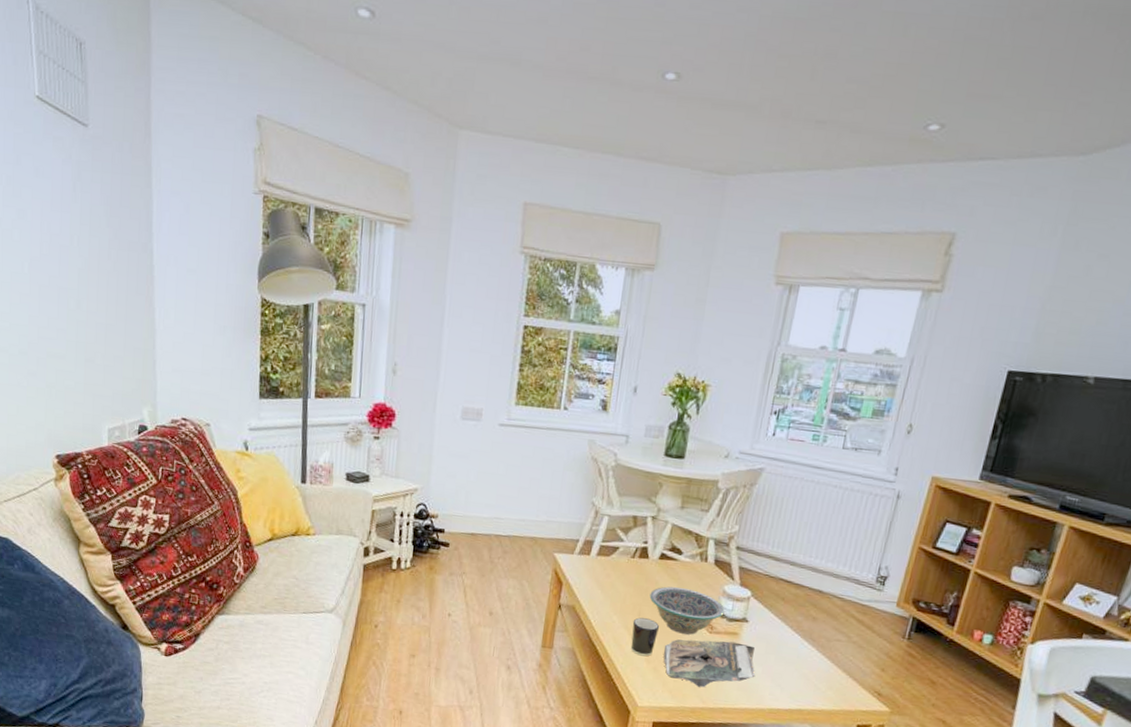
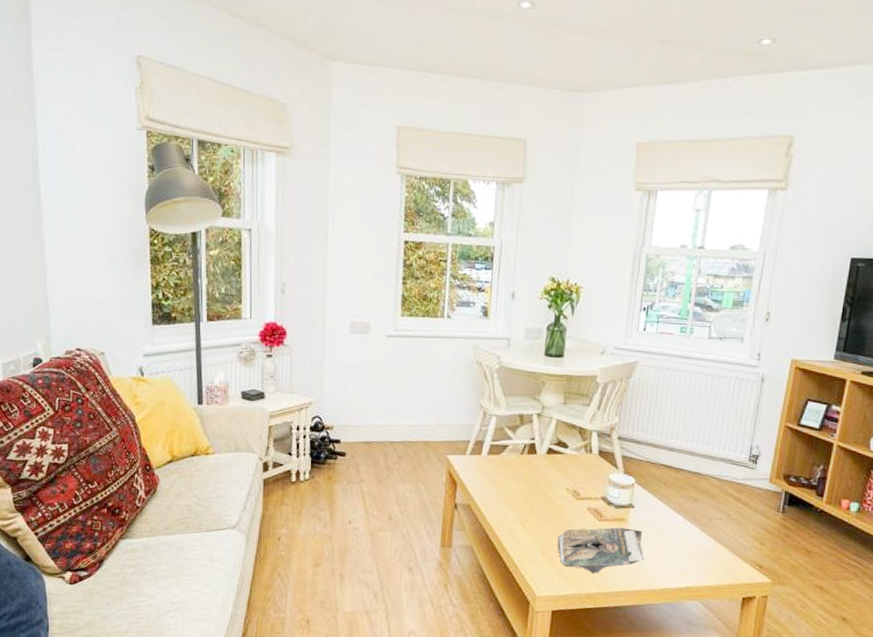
mug: present [630,617,659,657] -> none [525,511,551,548]
decorative bowl: present [649,586,725,635] -> none [540,479,612,524]

